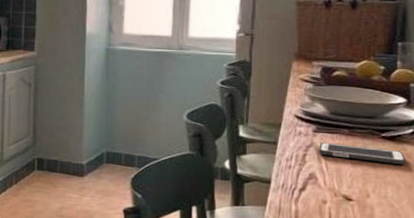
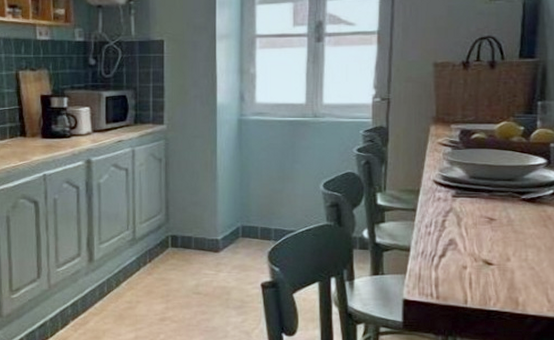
cell phone: present [319,142,406,164] -> none [458,206,546,226]

